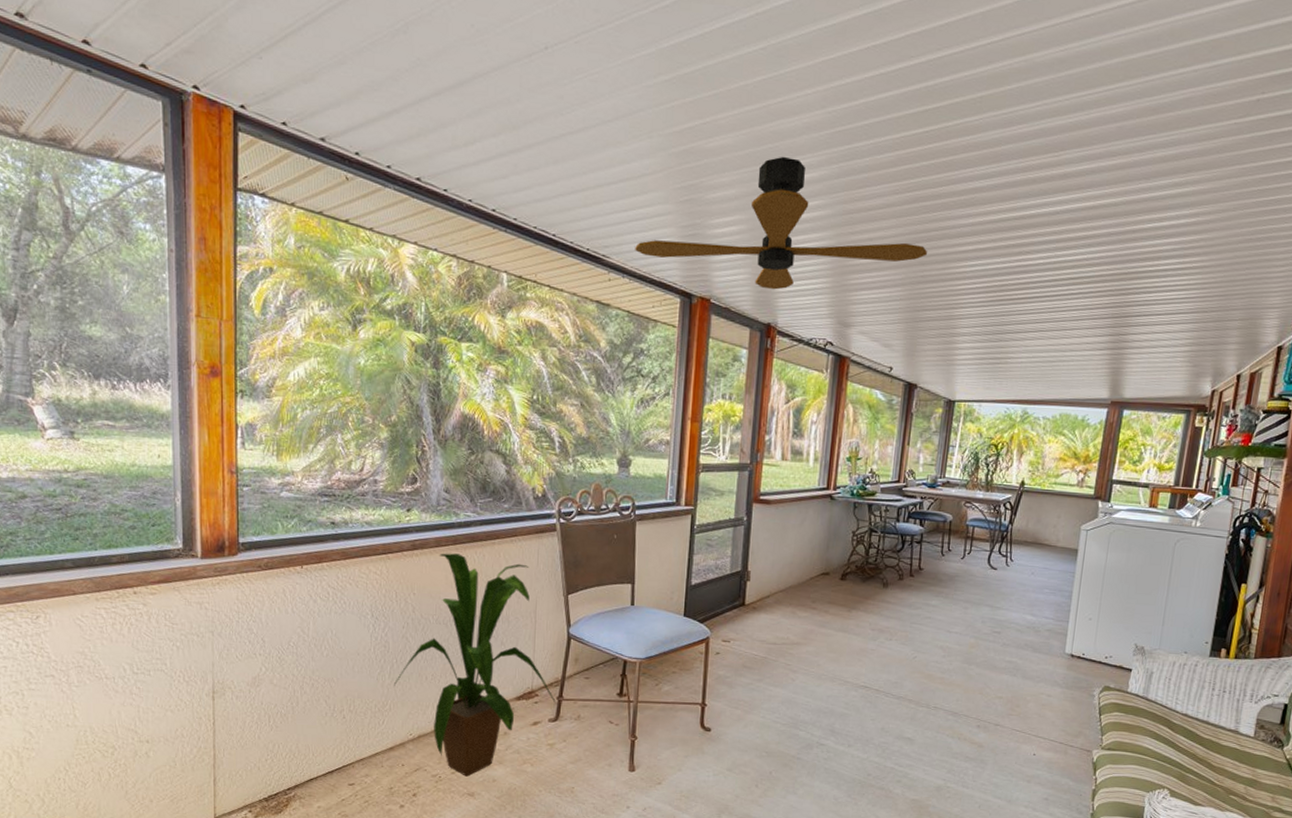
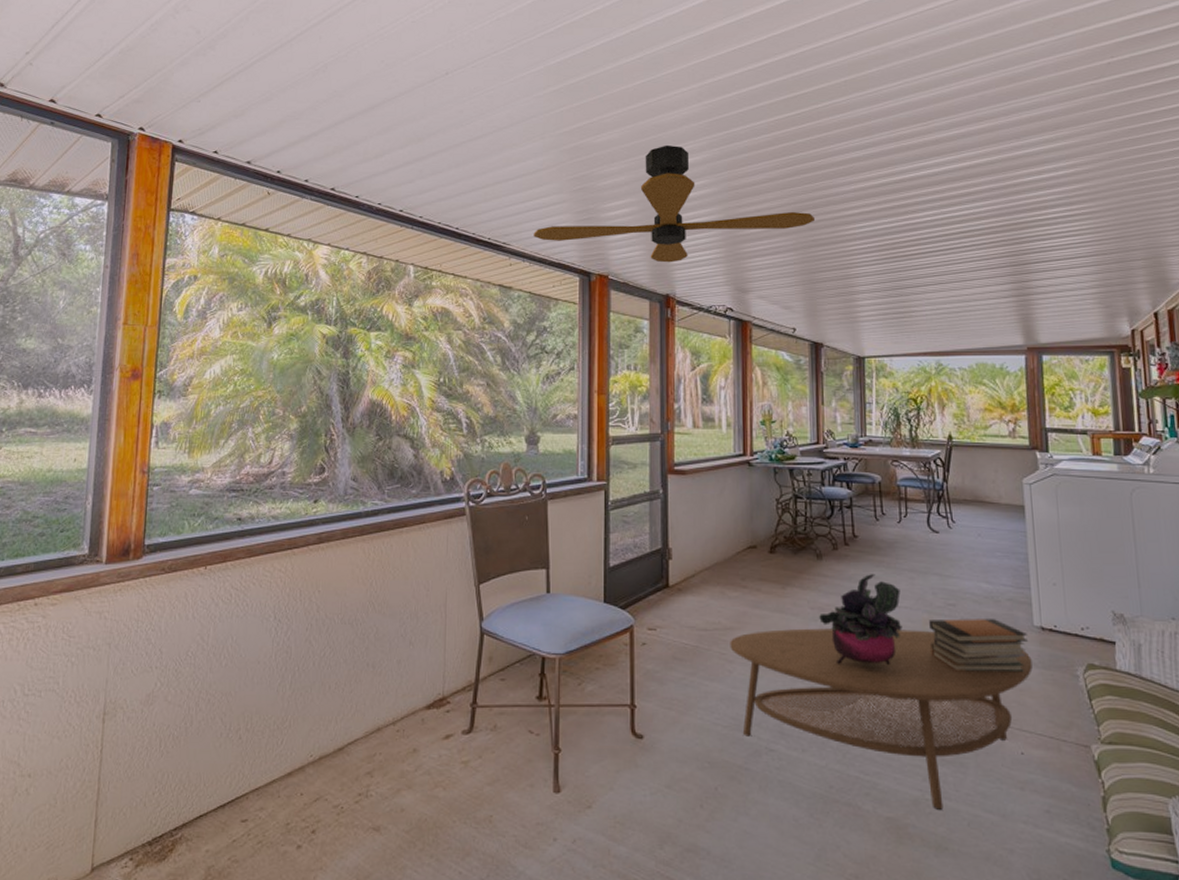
house plant: present [394,553,556,777] -> none [295,545,470,806]
coffee table: none [795,646,1058,795] -> present [730,628,1033,810]
potted plant: none [878,602,954,681] -> present [819,574,902,666]
book stack: none [972,644,1059,691] -> present [929,618,1029,673]

